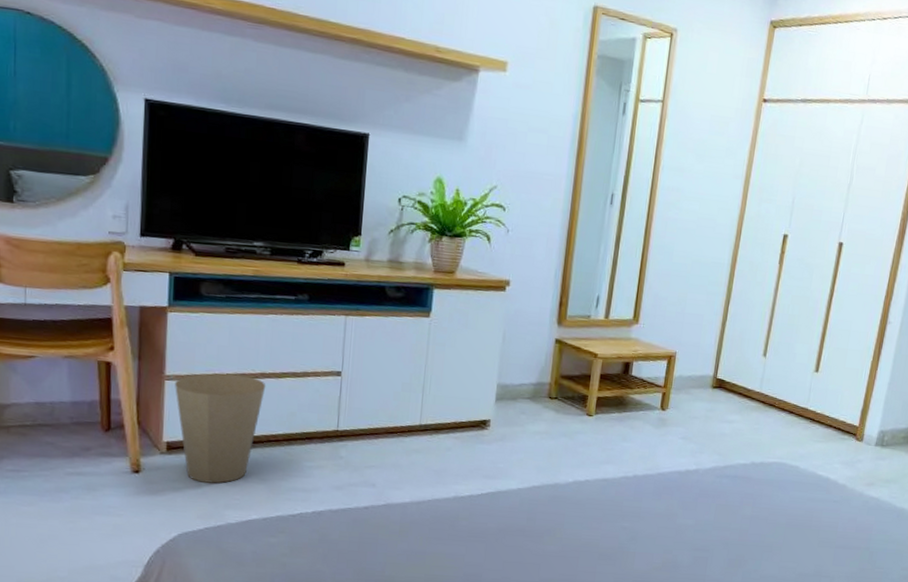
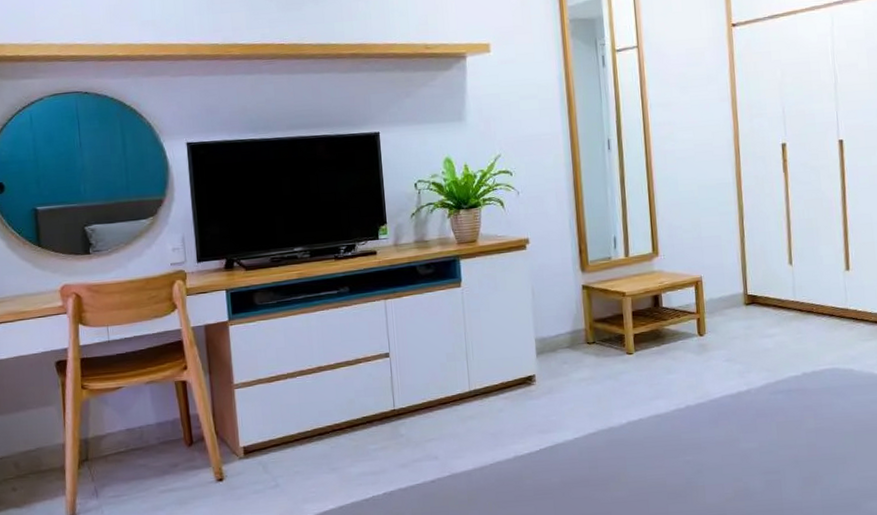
trash can: present [175,373,266,484] -> none [243,372,324,481]

